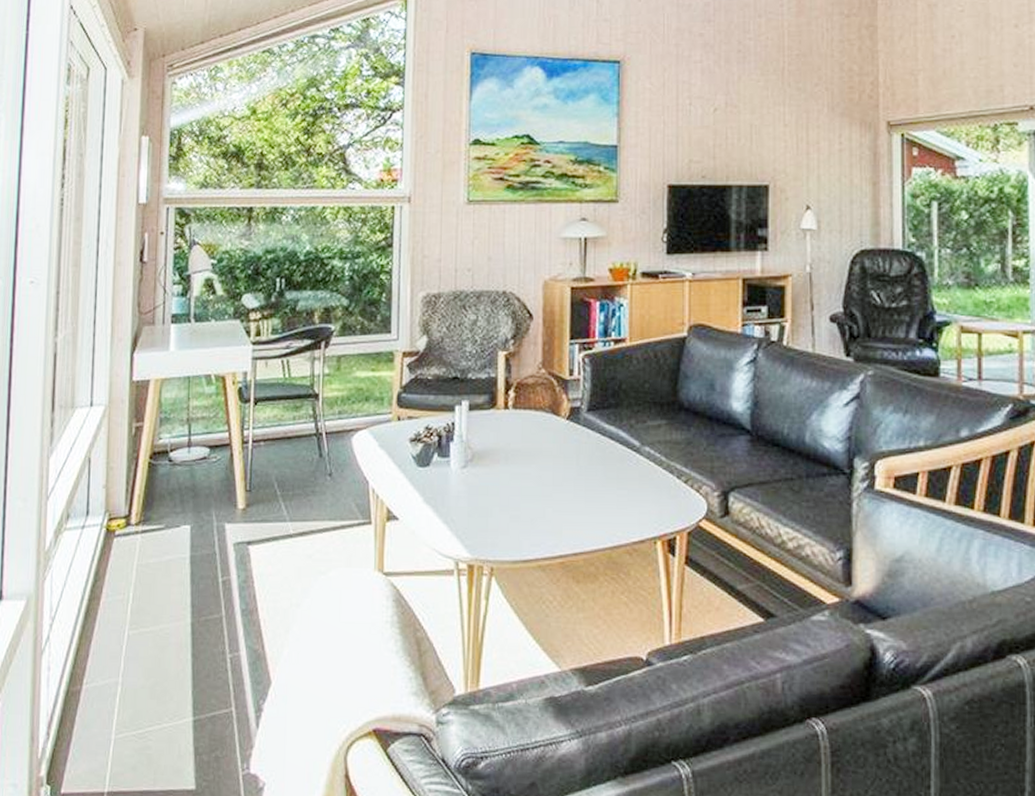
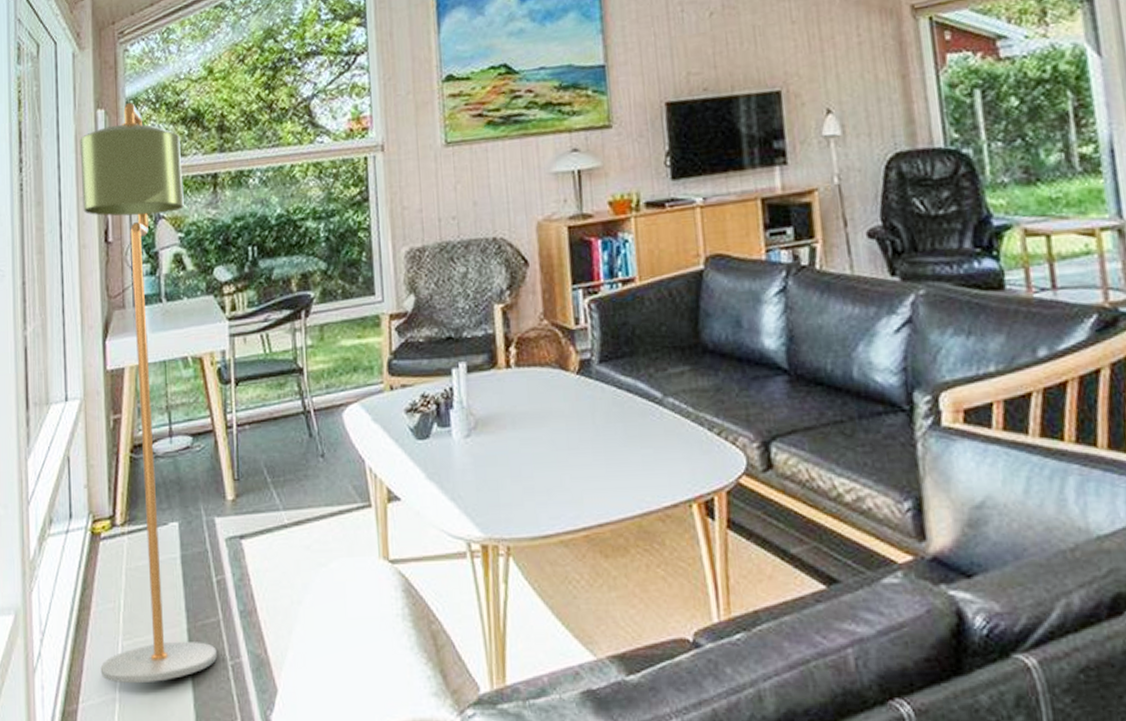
floor lamp: none [106,132,220,670] -> present [80,102,218,684]

